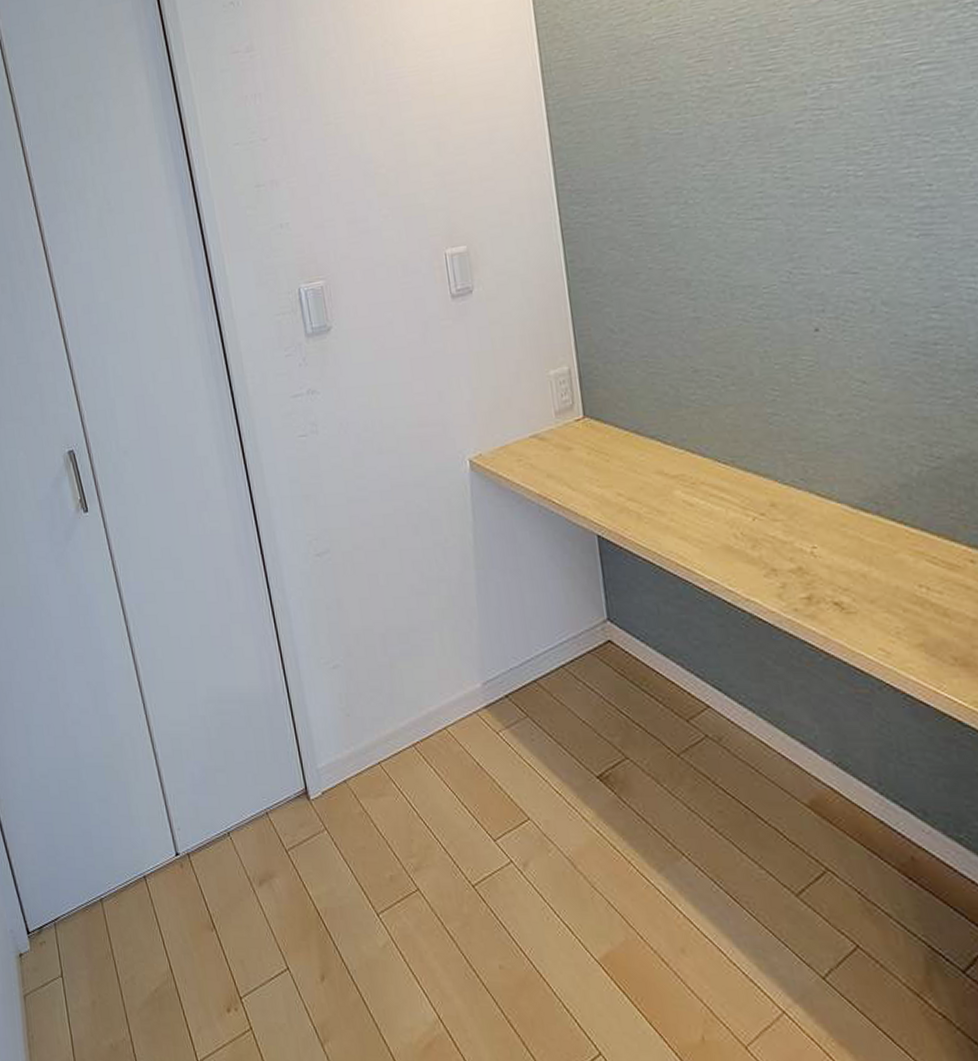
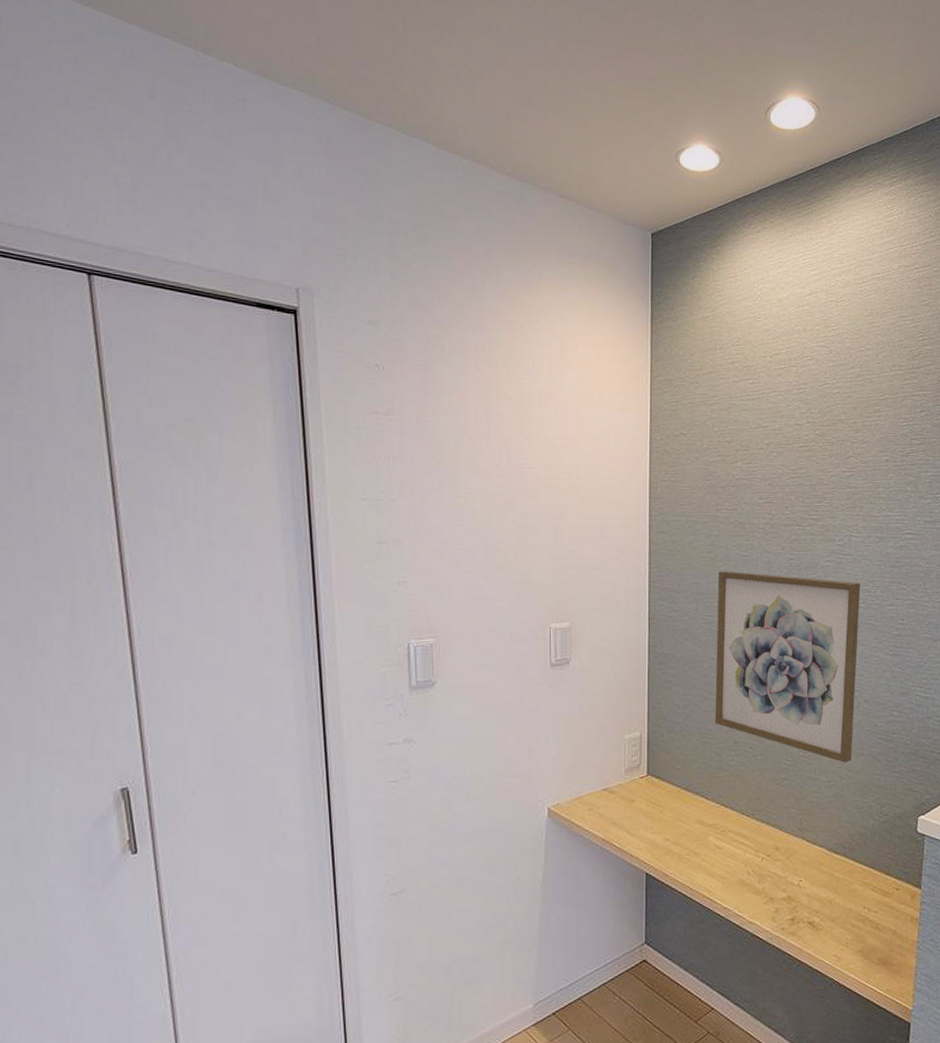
wall art: none [644,143,873,389] -> present [714,571,861,763]

